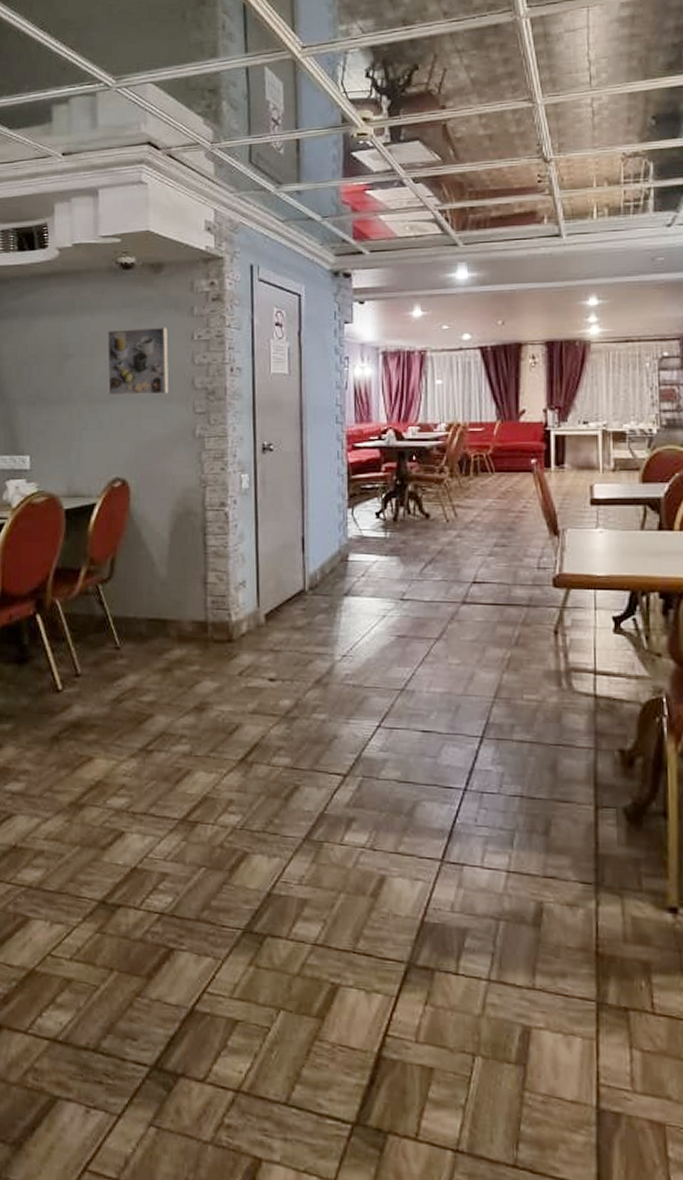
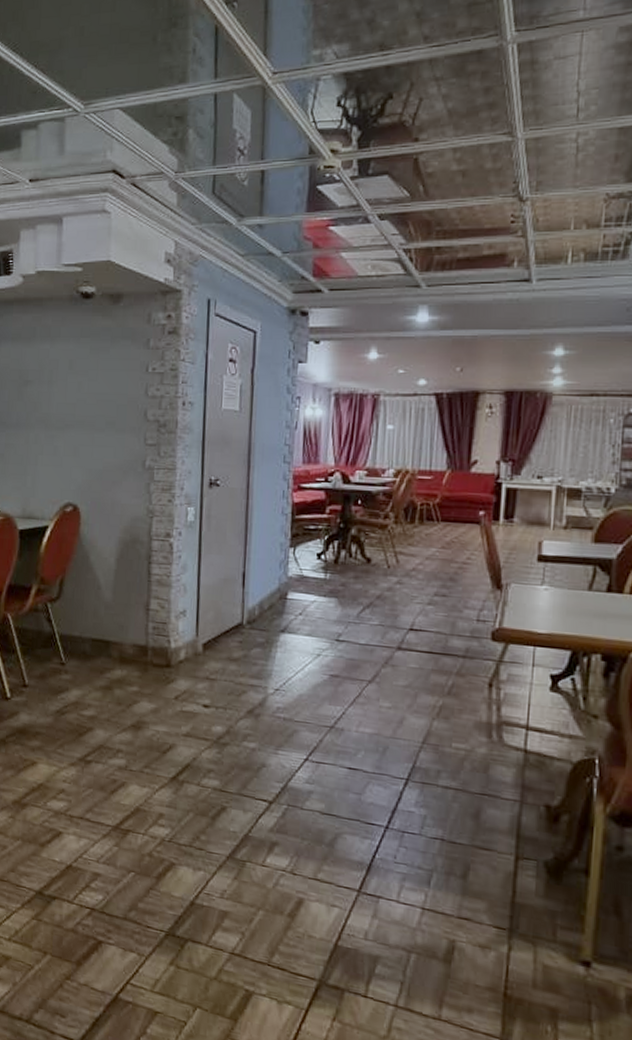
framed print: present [107,326,169,396] -> none [64,357,124,425]

